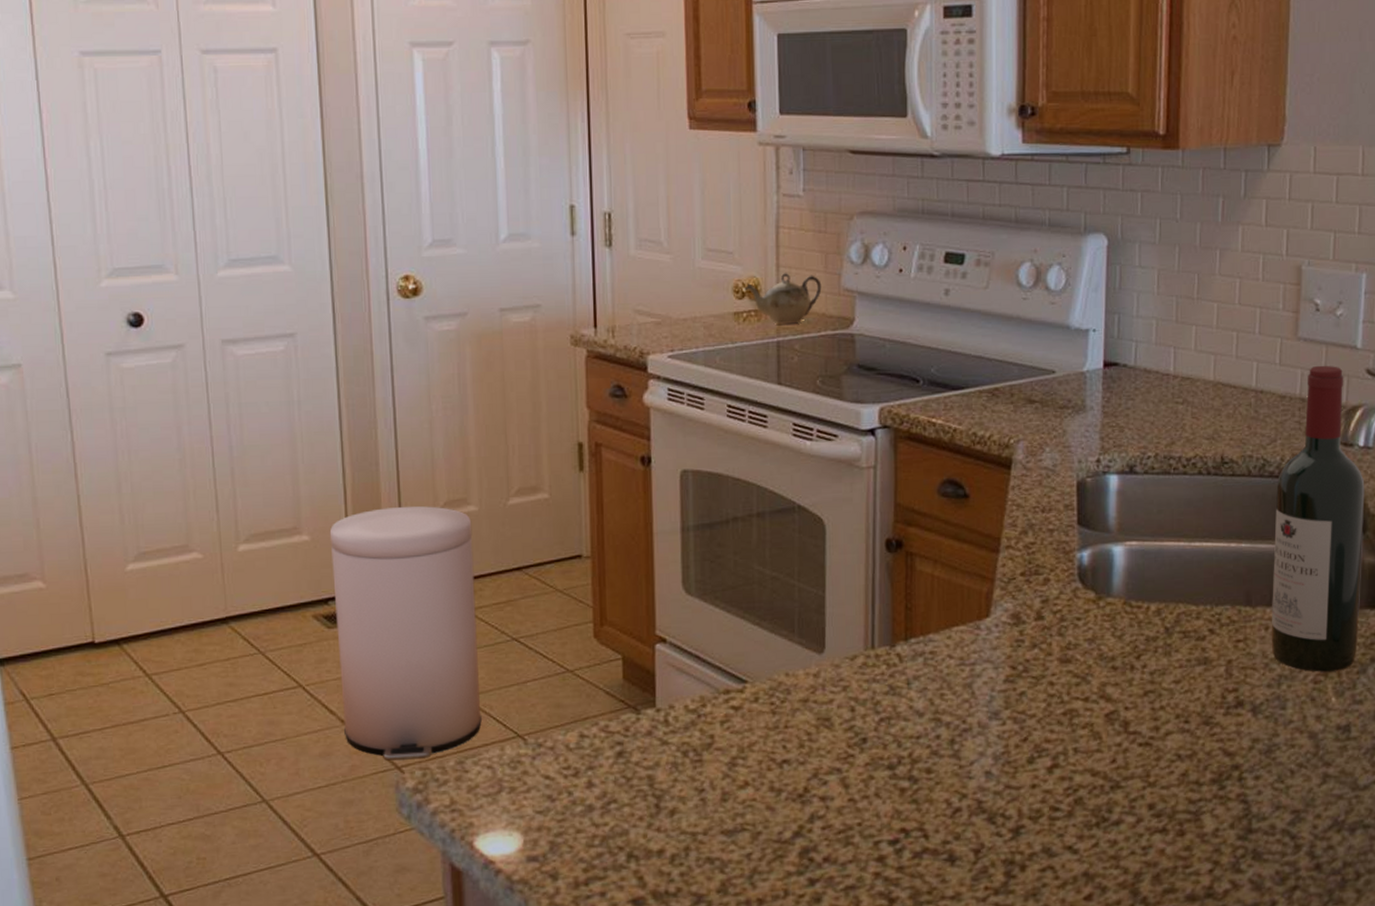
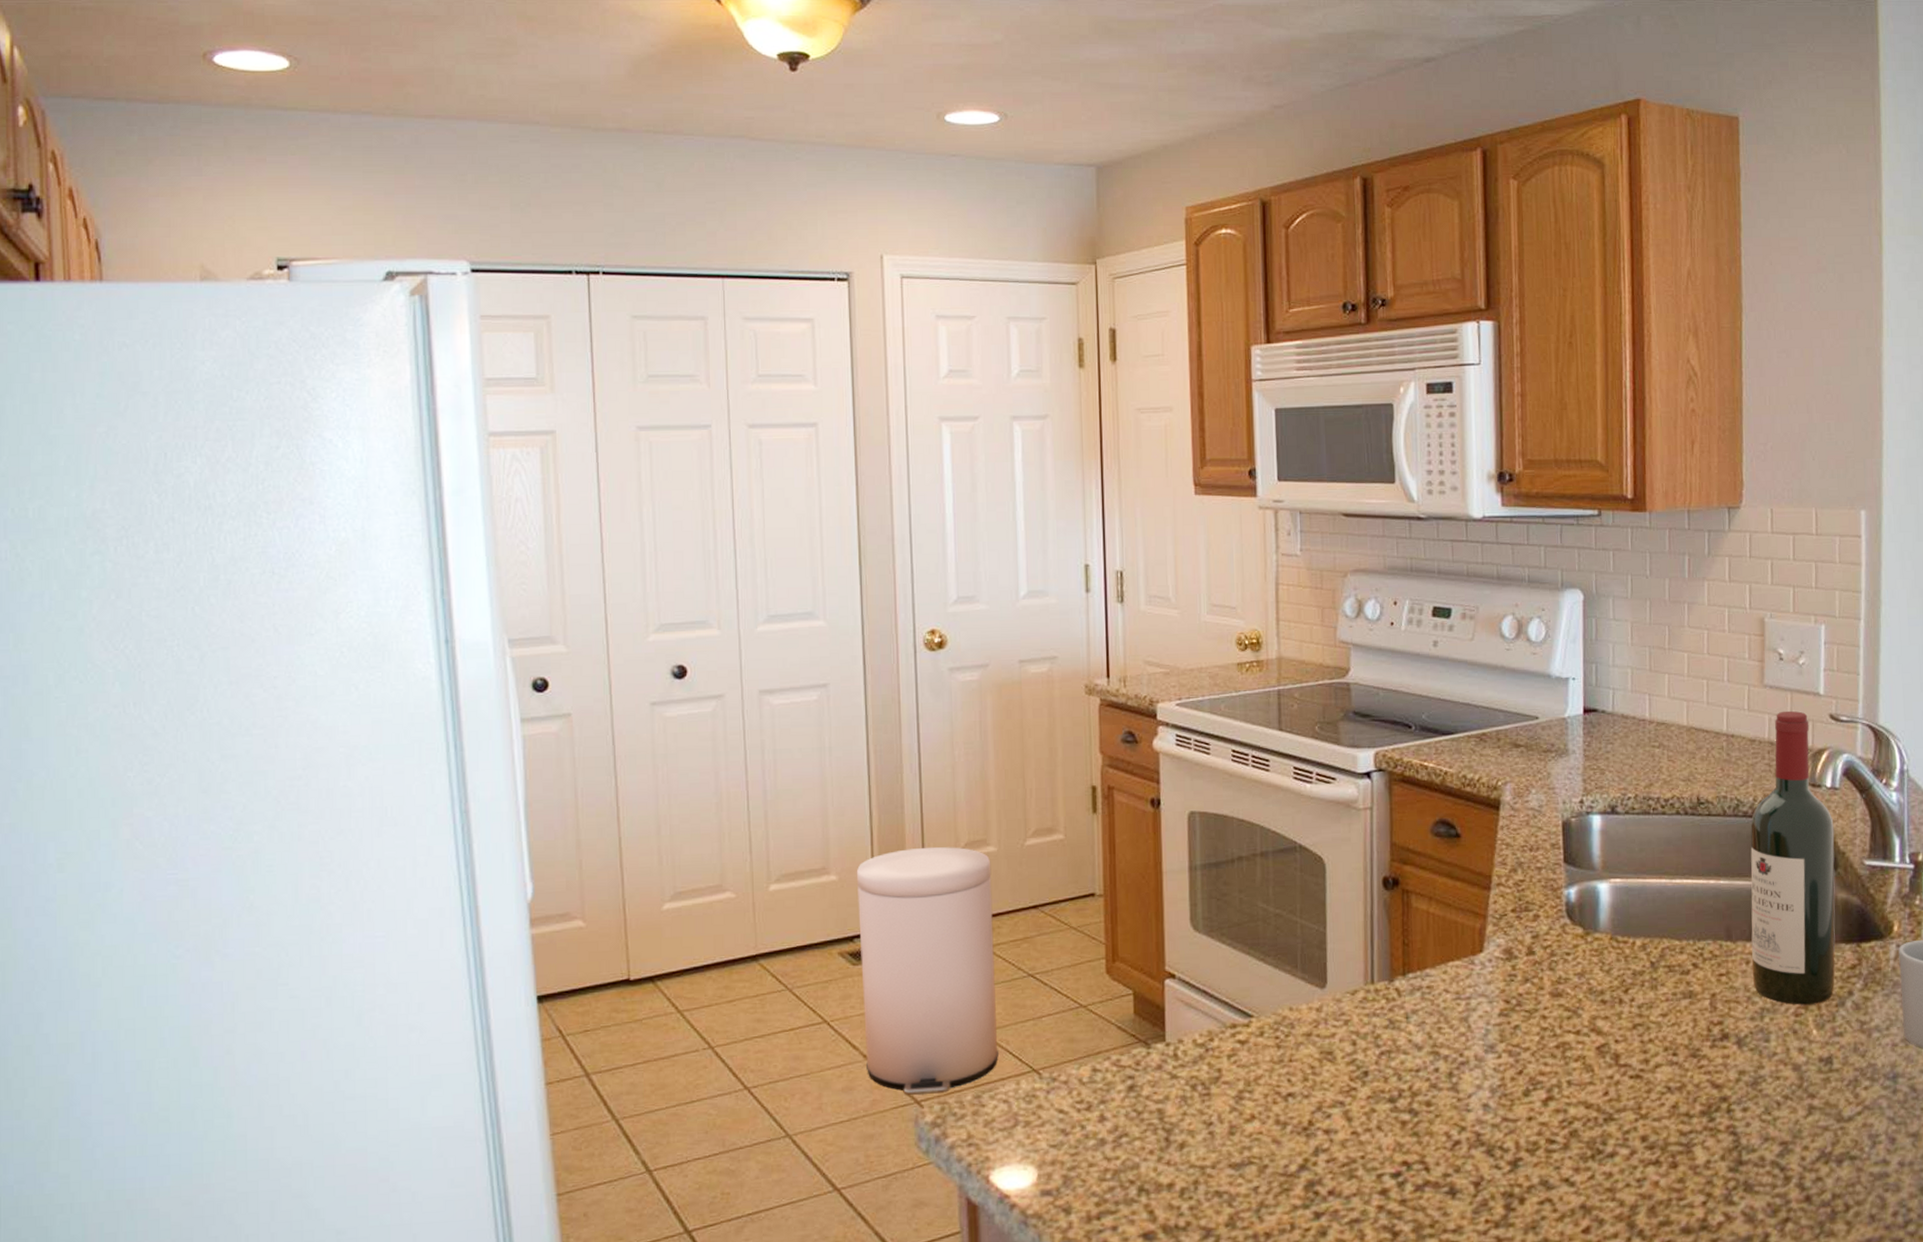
teapot: present [744,273,822,324] -> none [1246,626,1319,674]

